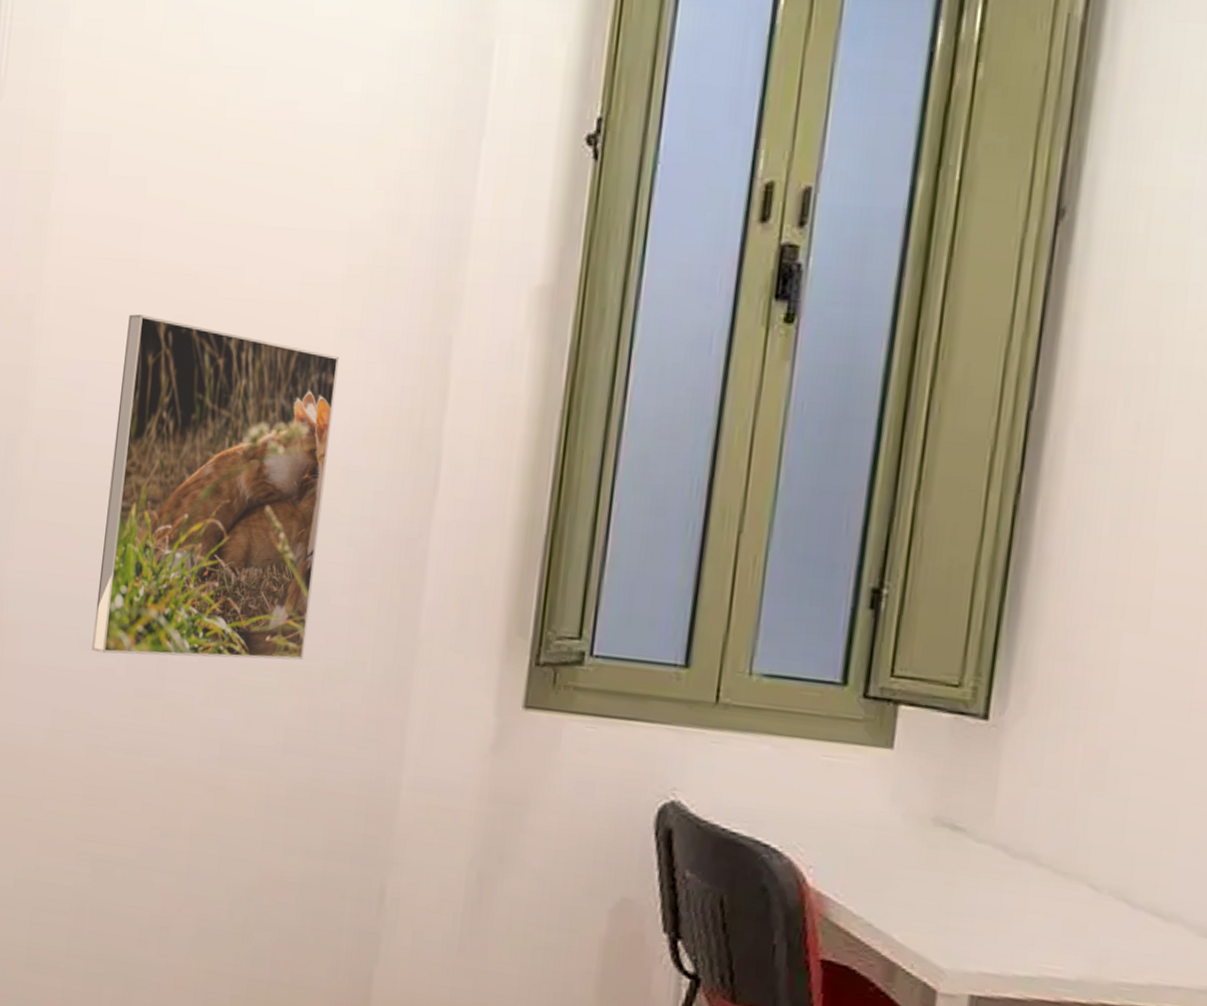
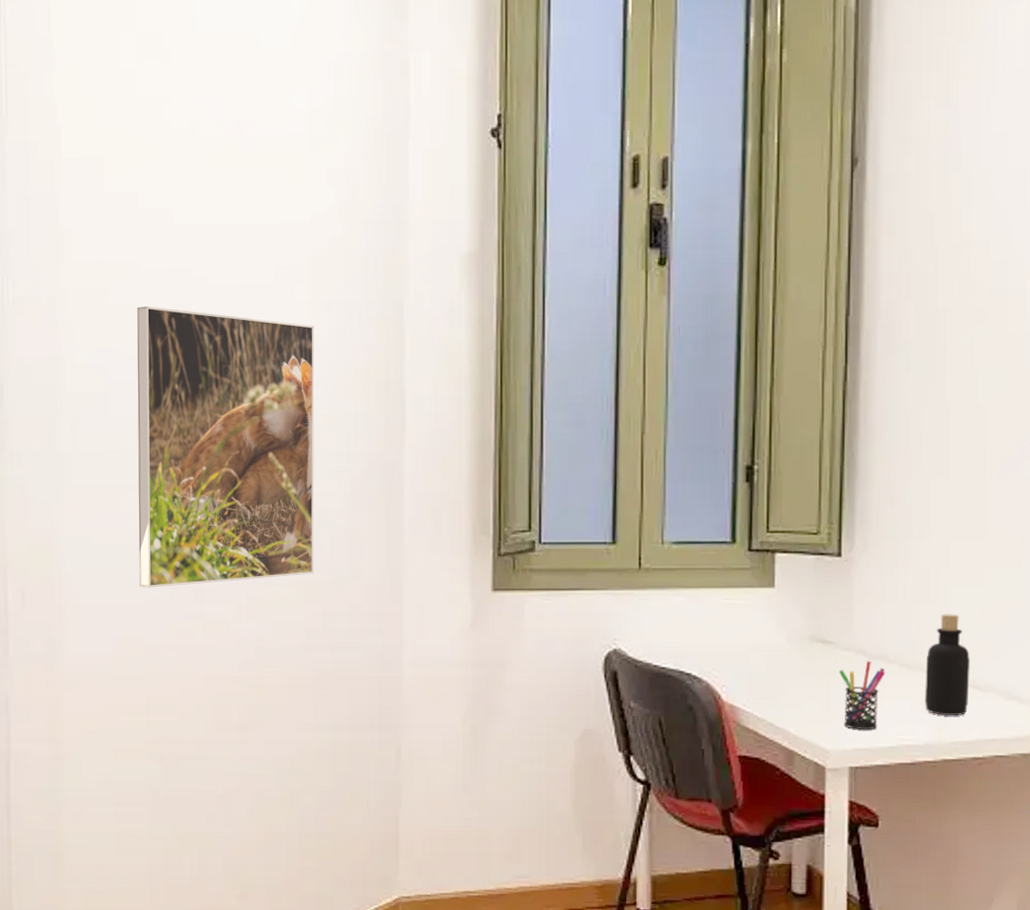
pen holder: none [968,859,1033,951] -> present [838,660,886,730]
bottle: none [1083,811,1153,949] -> present [925,614,971,716]

